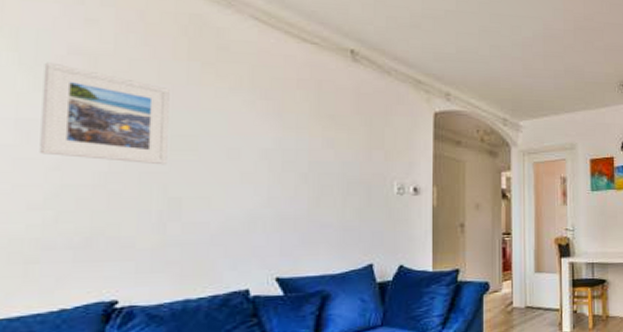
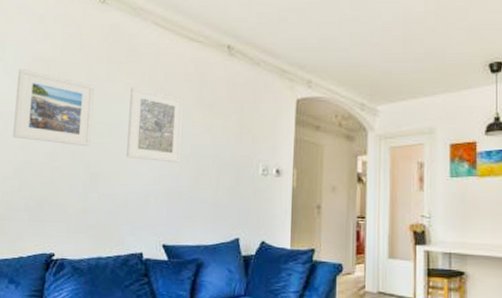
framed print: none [221,91,298,183] -> present [126,86,184,163]

